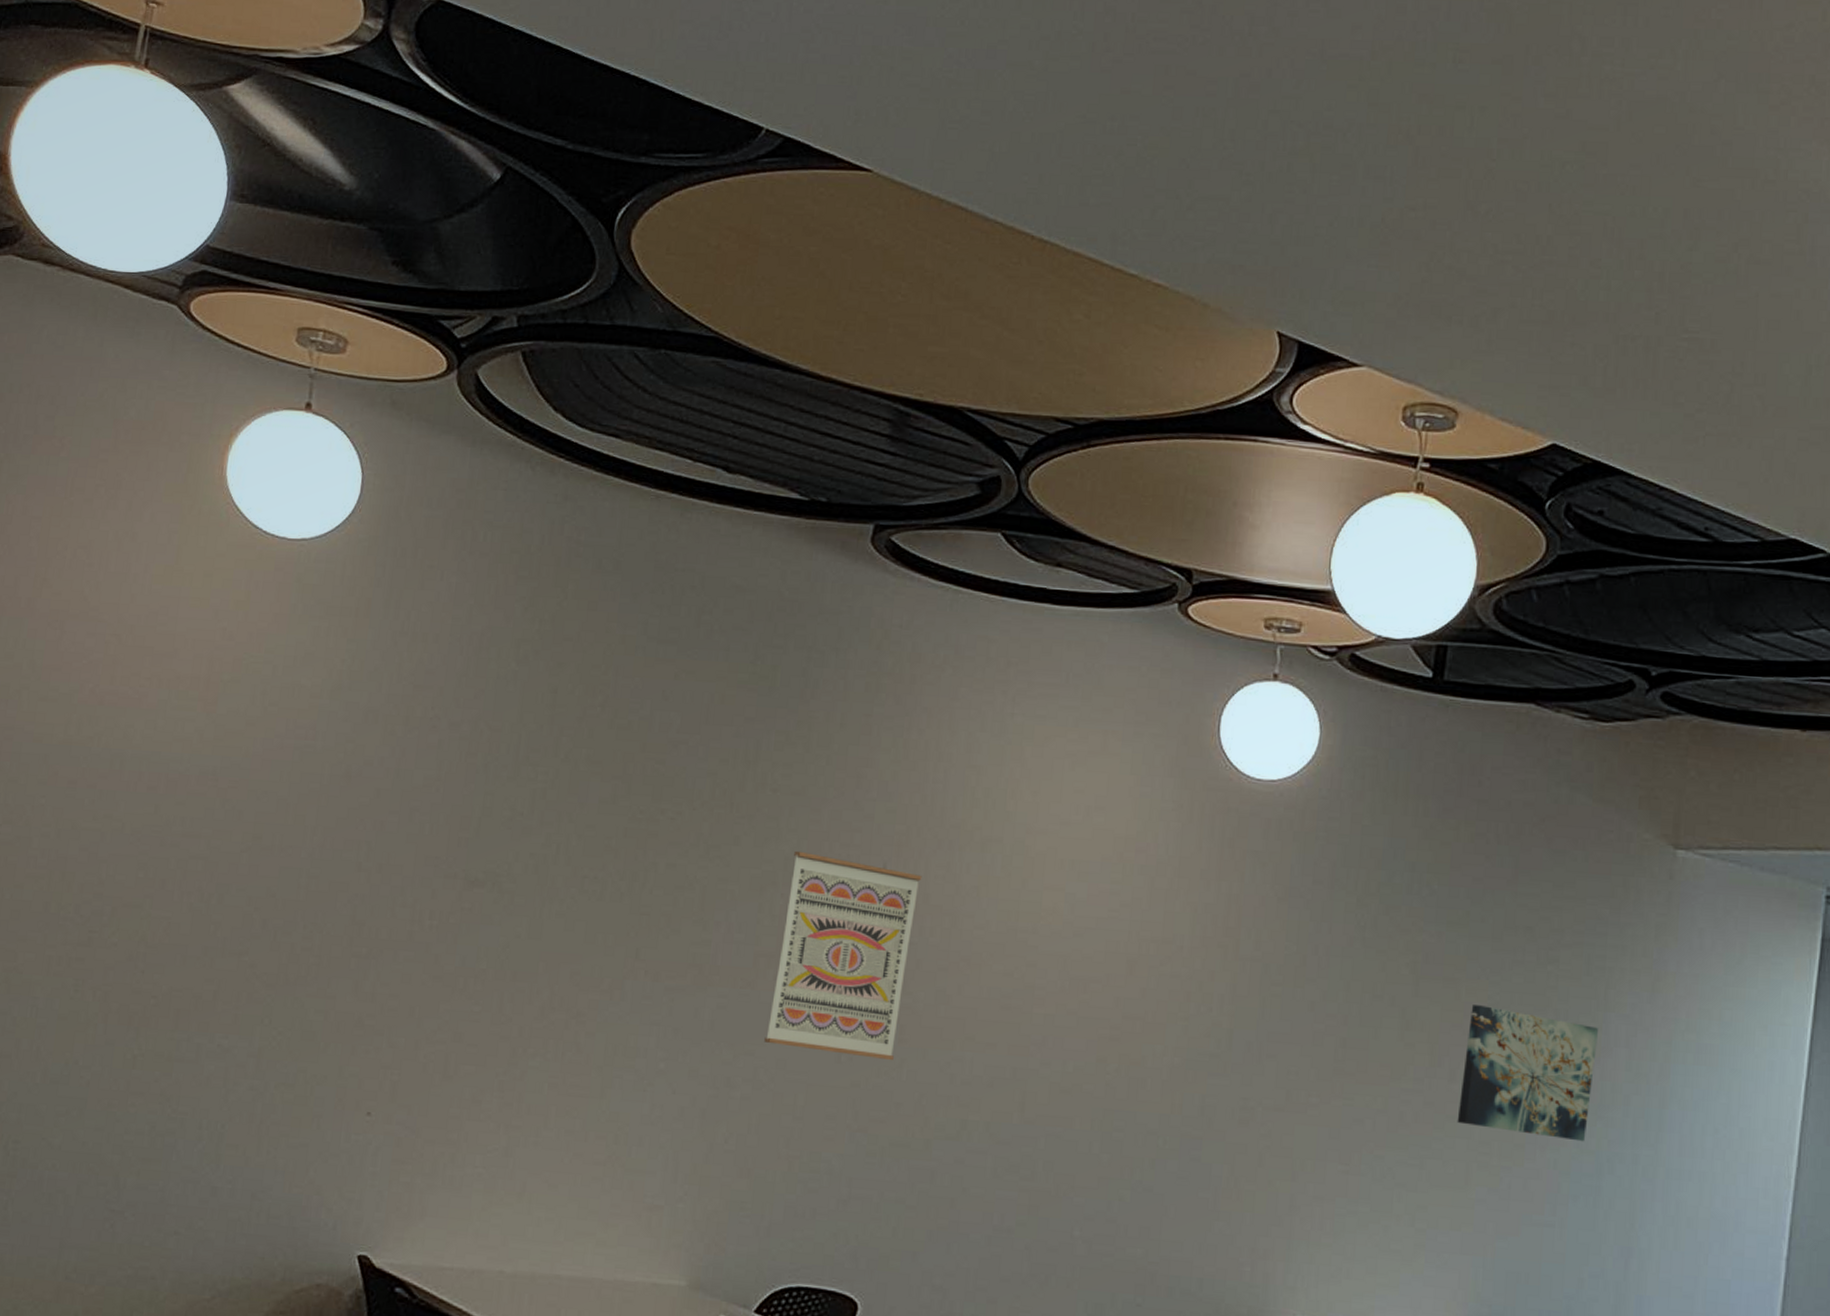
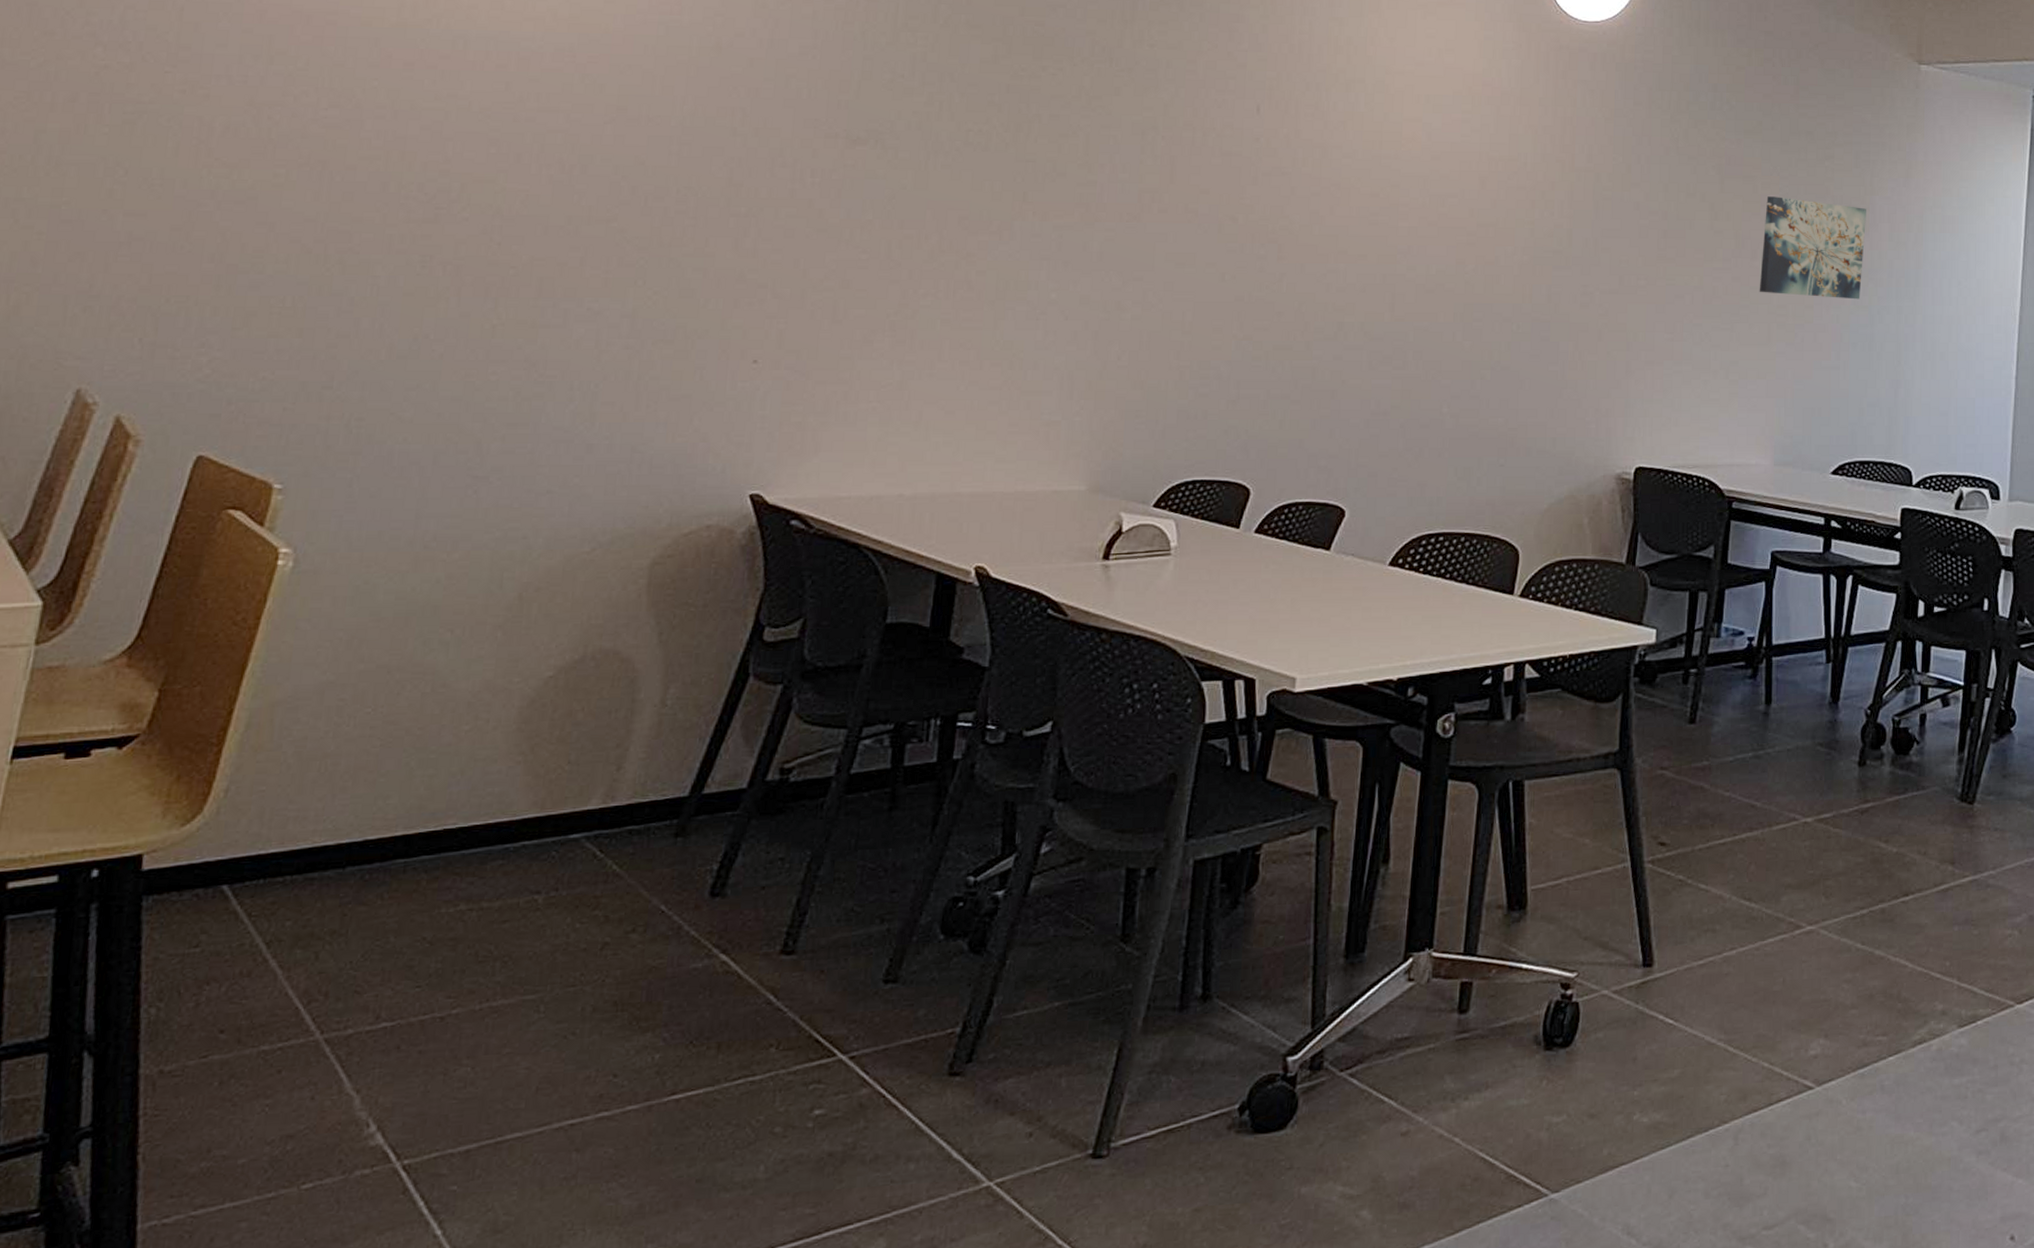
wall art: present [764,850,922,1061] -> none [1152,98,1293,276]

